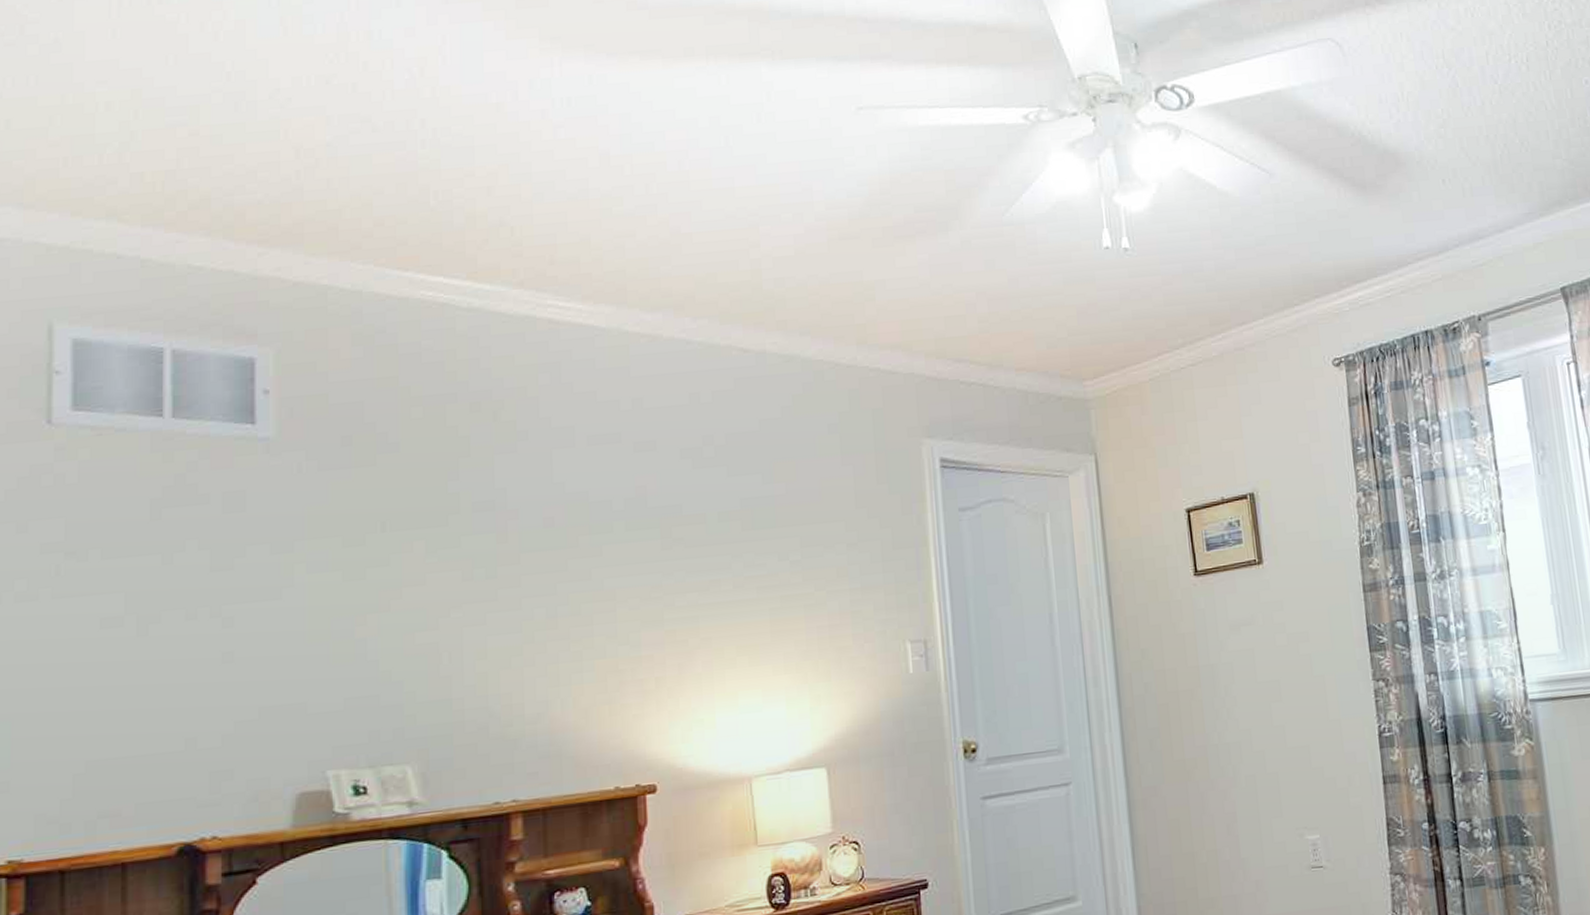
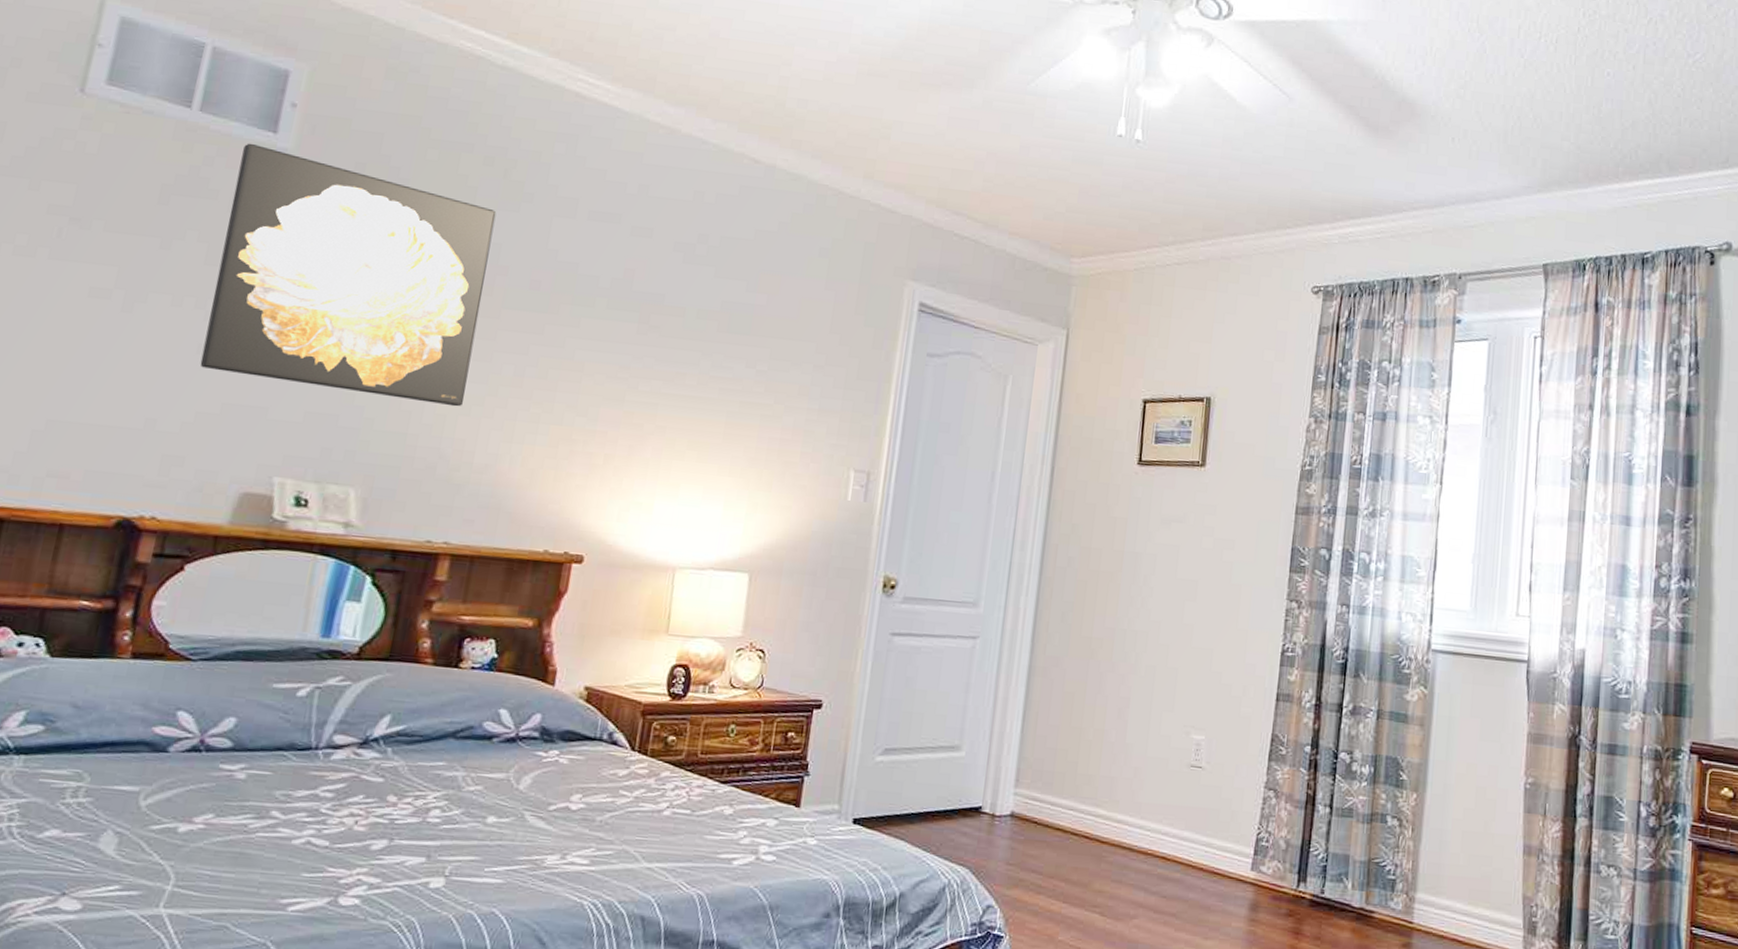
wall art: none [225,439,501,676] -> present [200,143,496,407]

